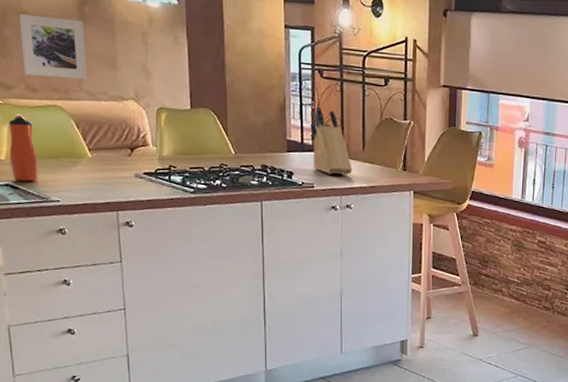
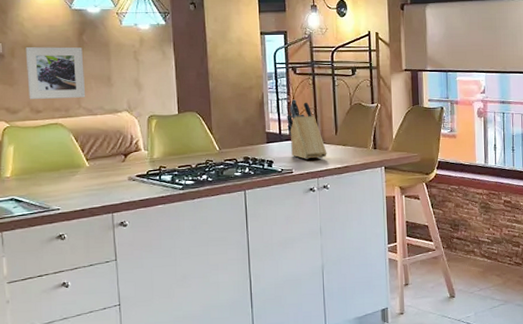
water bottle: present [9,114,38,182] -> none [14,134,41,195]

